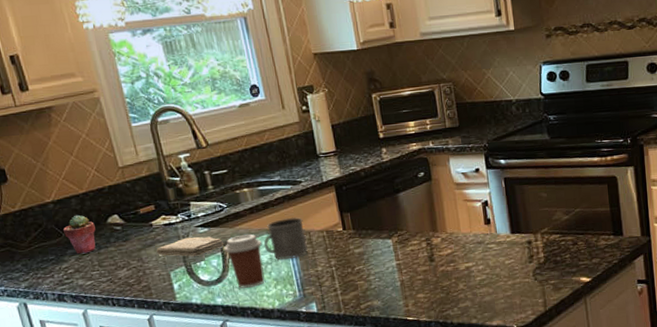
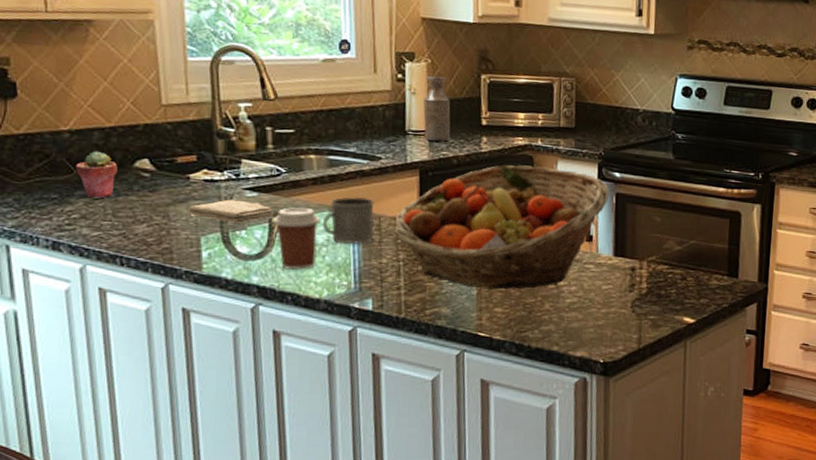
fruit basket: none [322,164,499,280] -> present [394,165,610,290]
bottle: none [326,101,356,160] -> present [423,75,451,142]

